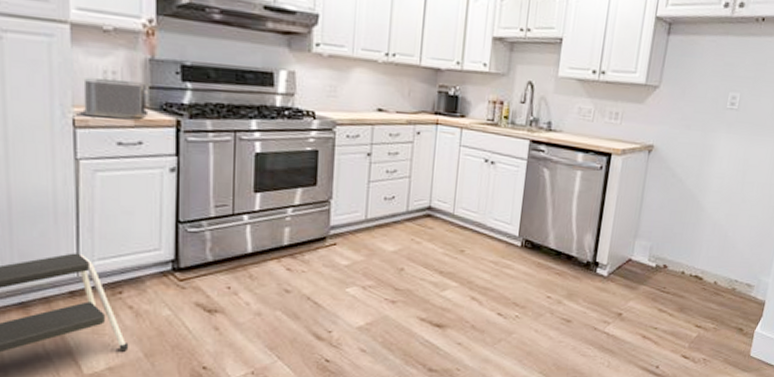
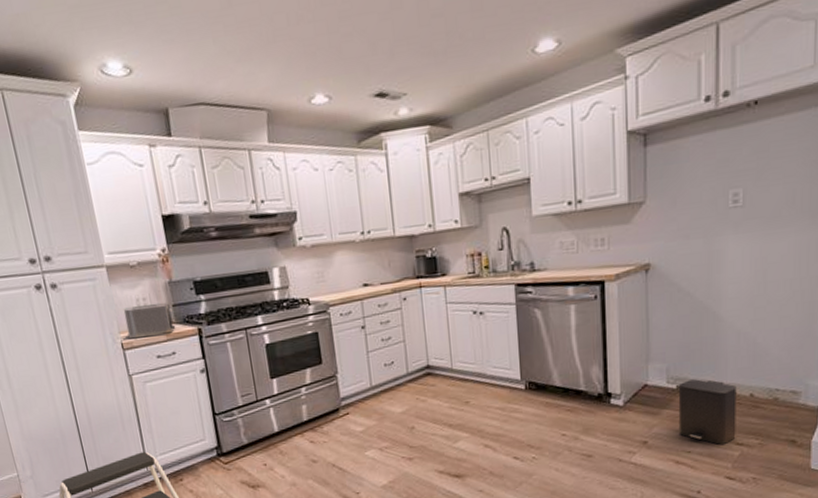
pedal bin: none [650,261,705,326] -> present [678,379,737,445]

